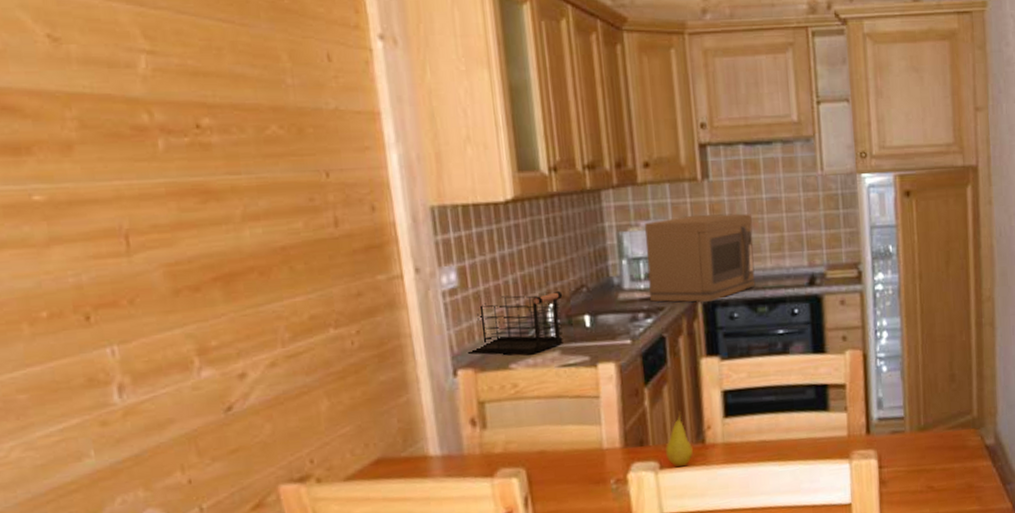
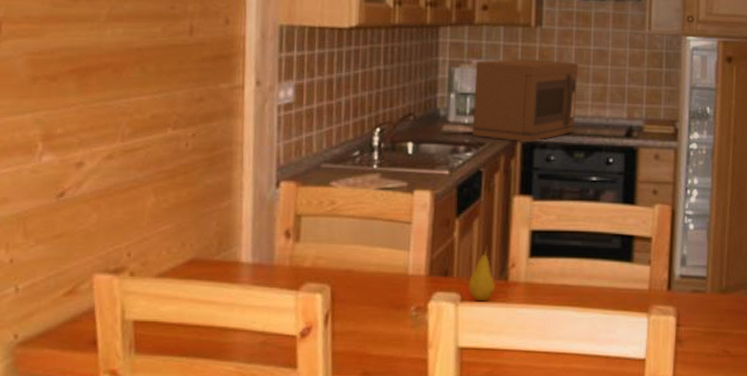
dish rack: present [468,290,563,356] -> none [293,116,390,175]

